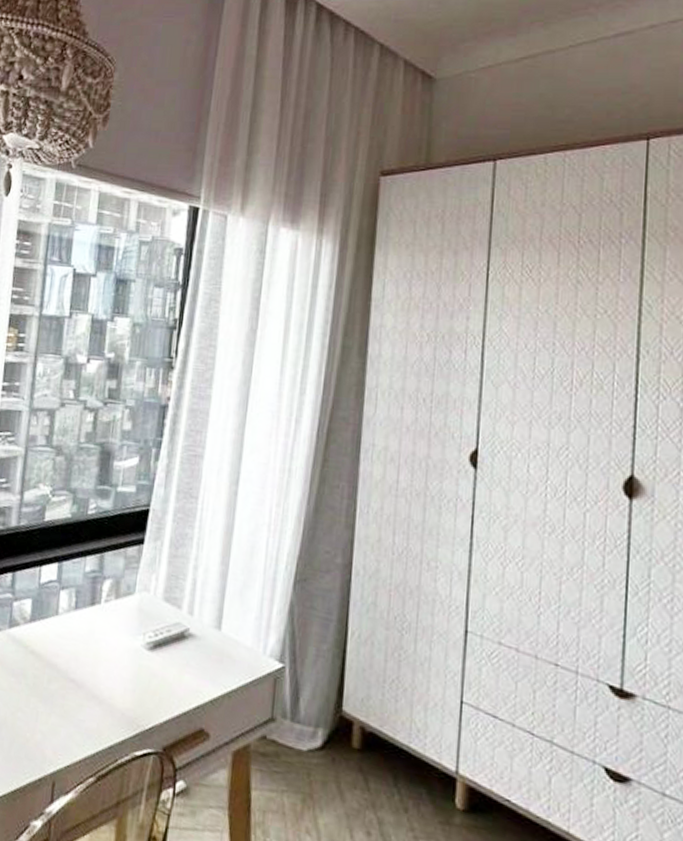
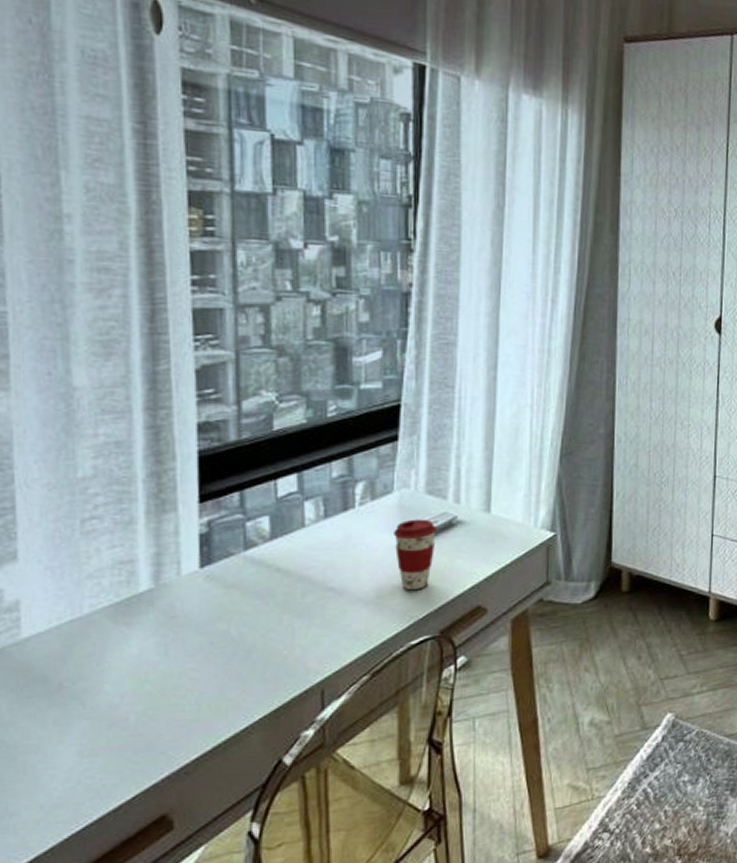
coffee cup: none [130,624,171,698] -> present [394,519,438,589]

